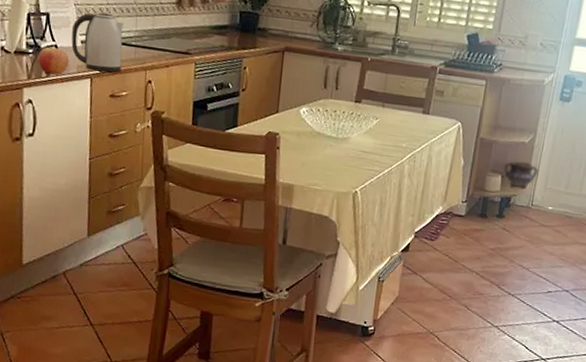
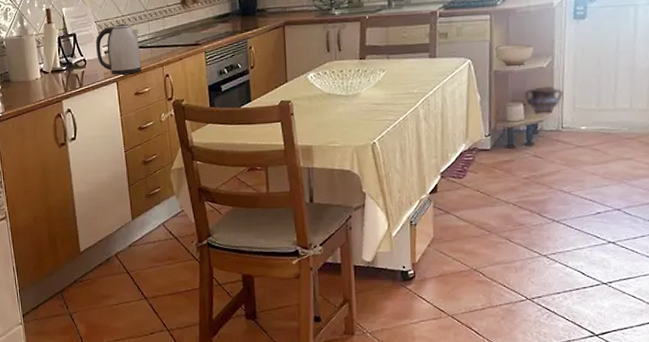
fruit: present [37,45,69,75] -> none [71,60,97,85]
bowl: none [485,114,521,137] -> present [496,44,534,66]

